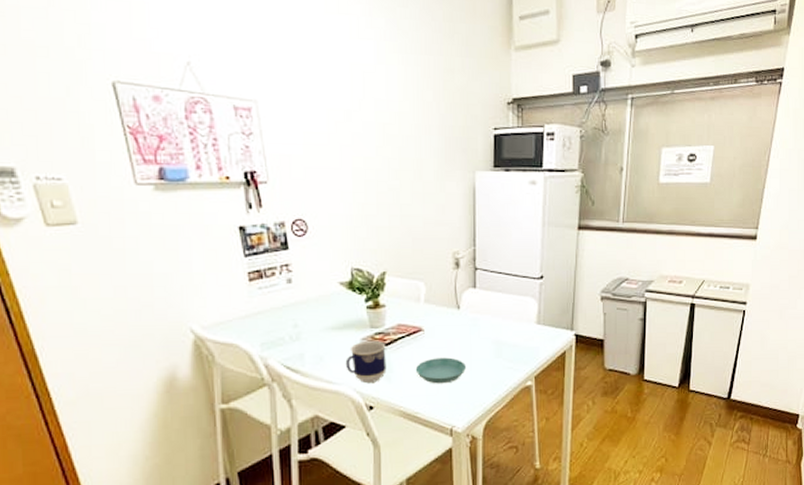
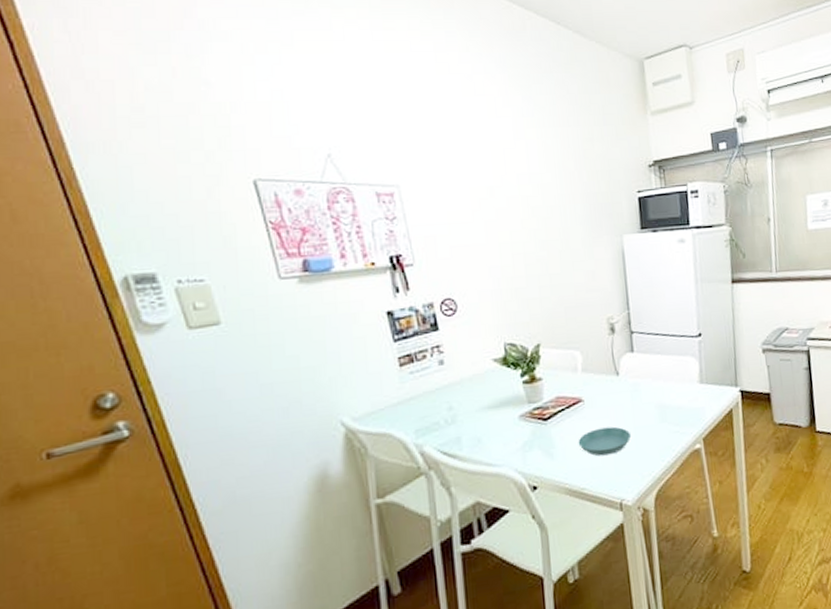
cup: present [345,340,387,383] -> none [504,415,548,462]

